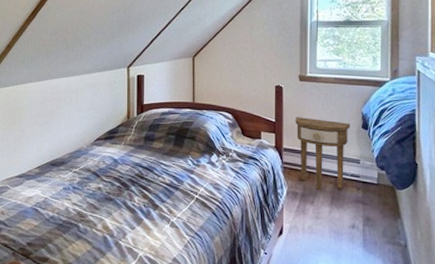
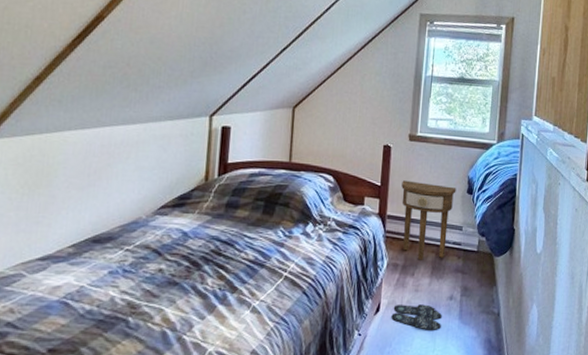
slippers: none [294,229,345,257] -> present [391,304,442,332]

